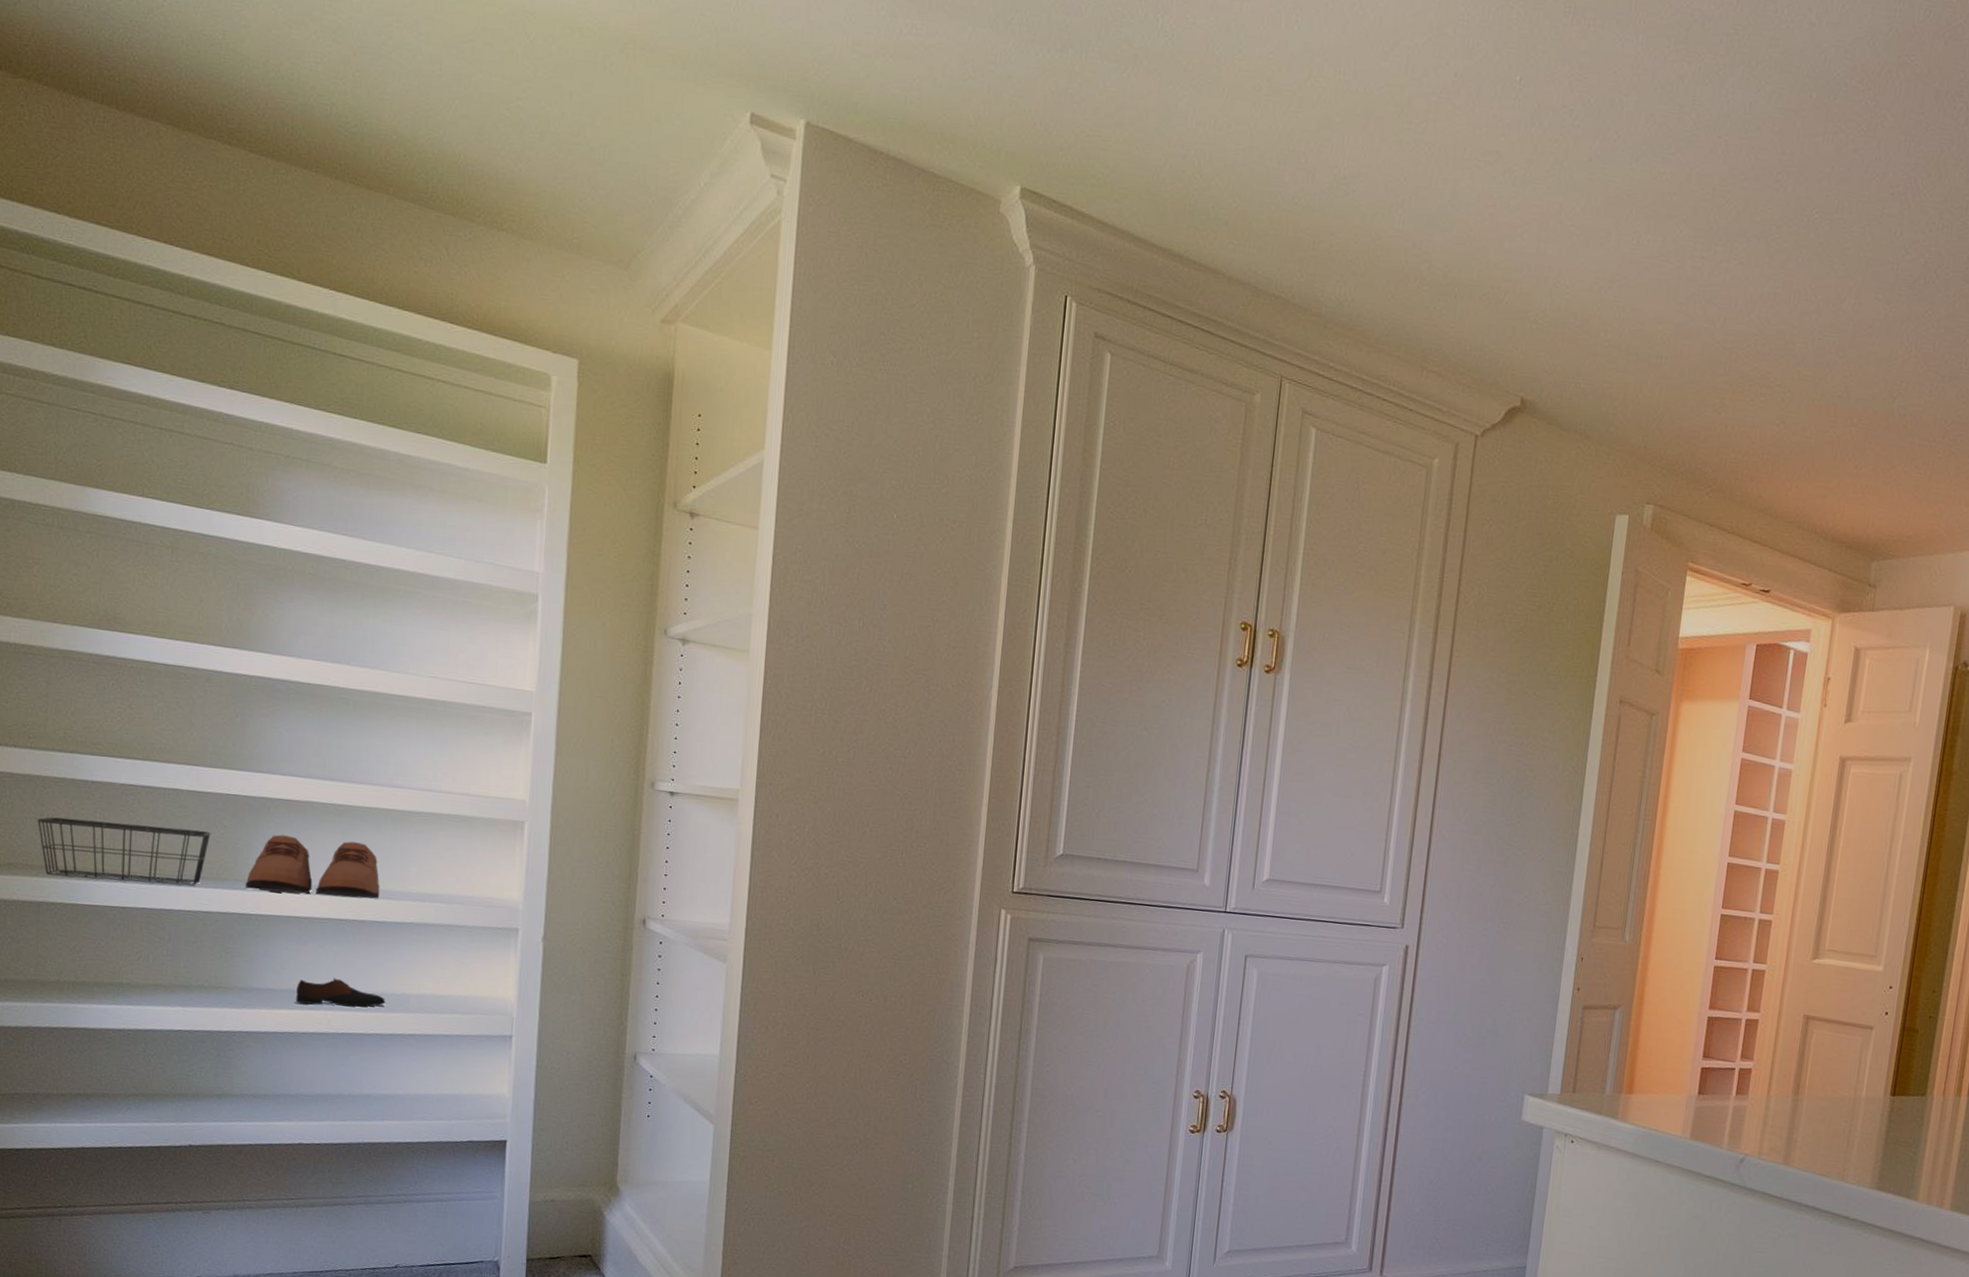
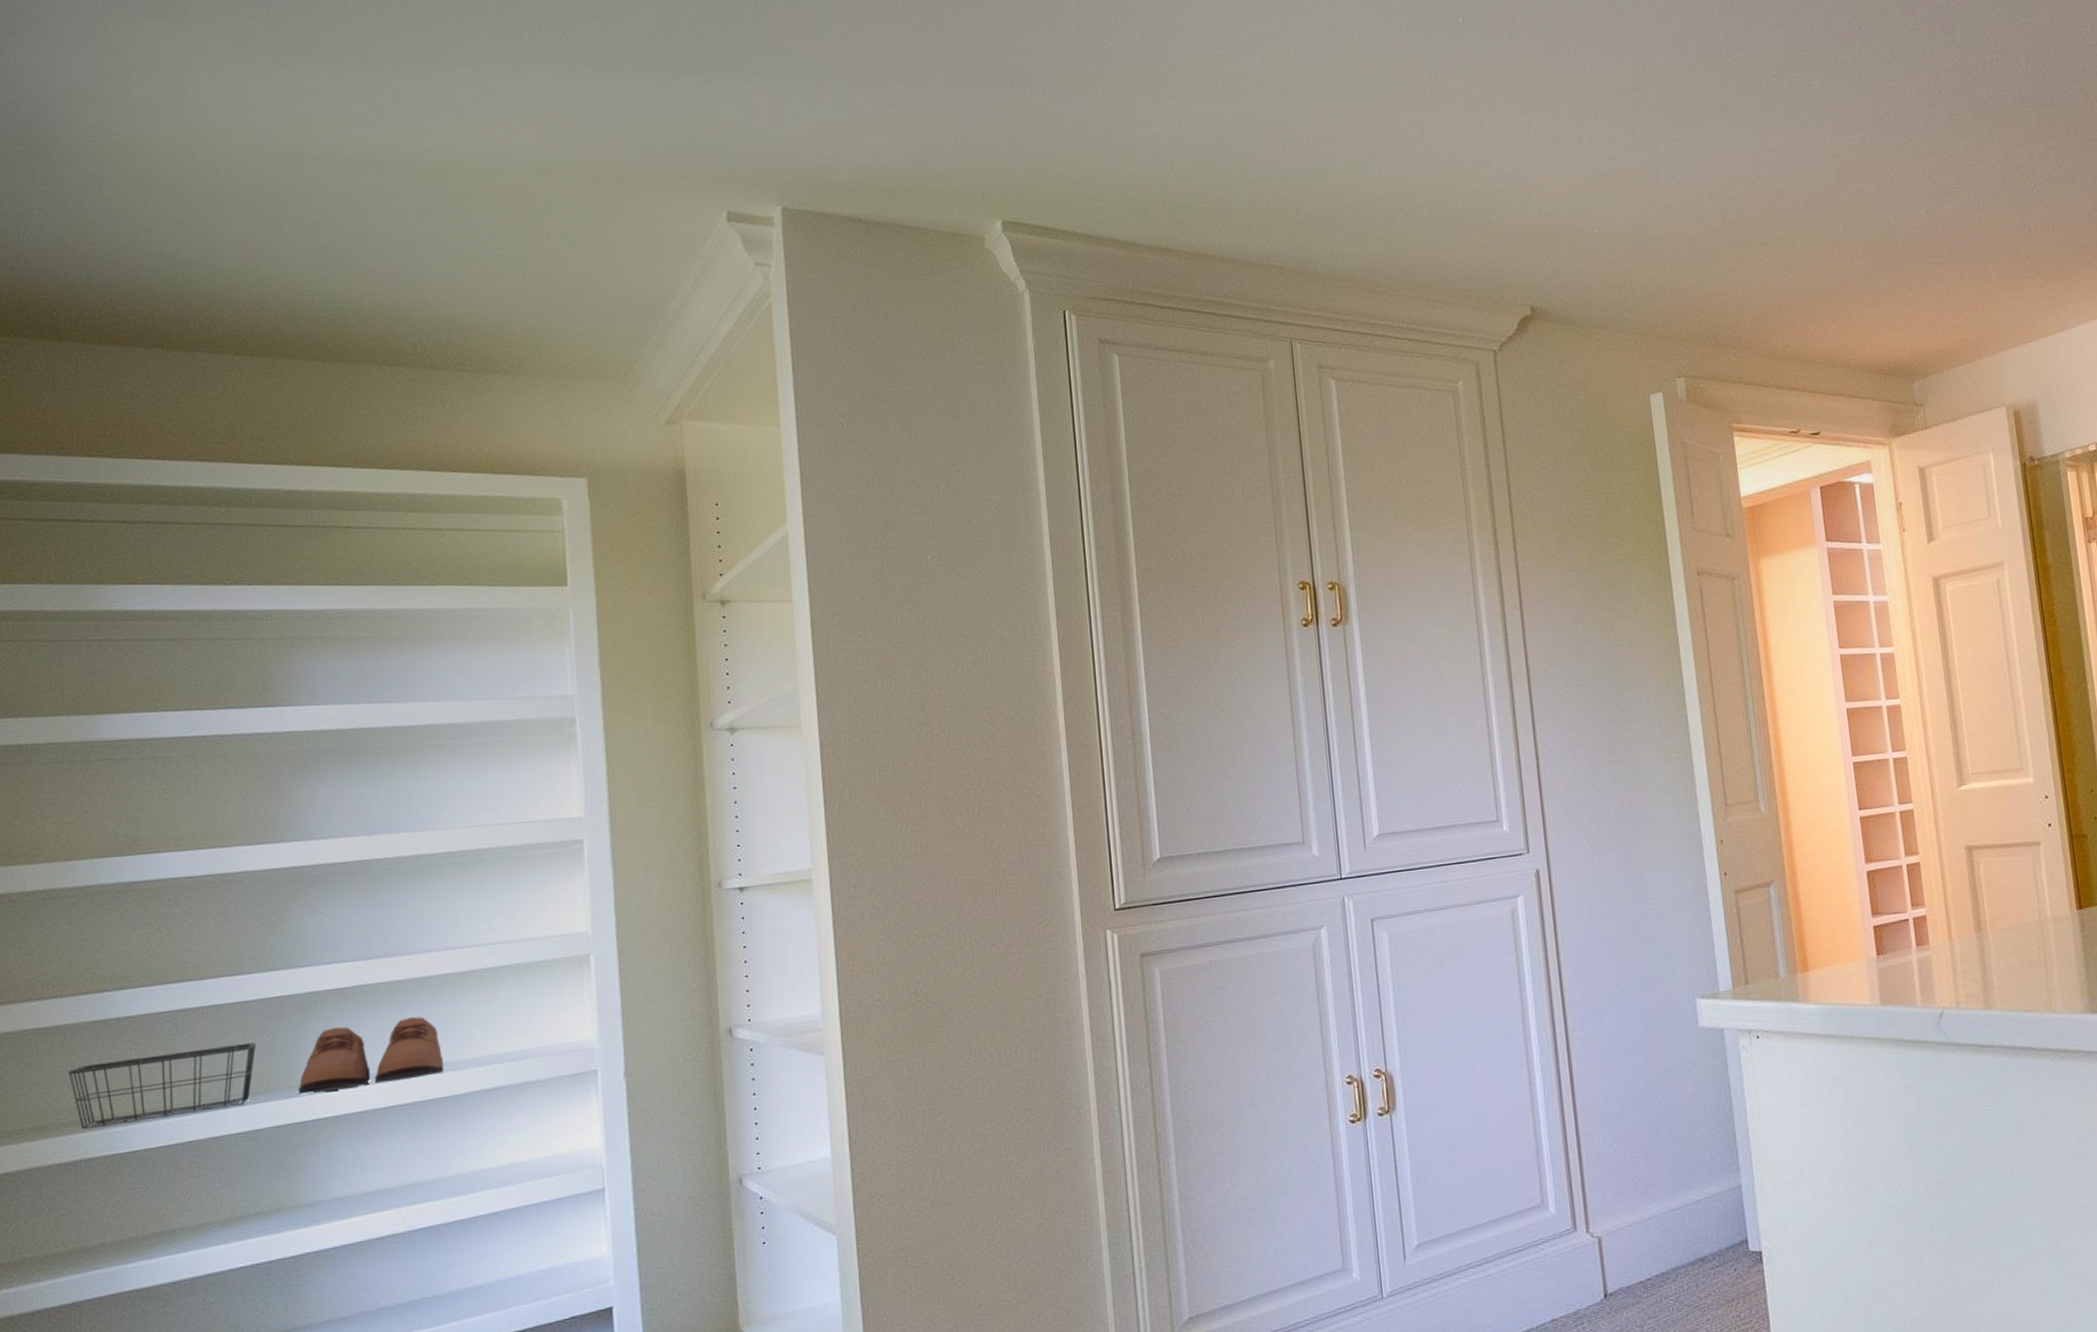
shoe: present [293,978,386,1007] -> none [363,1169,463,1207]

